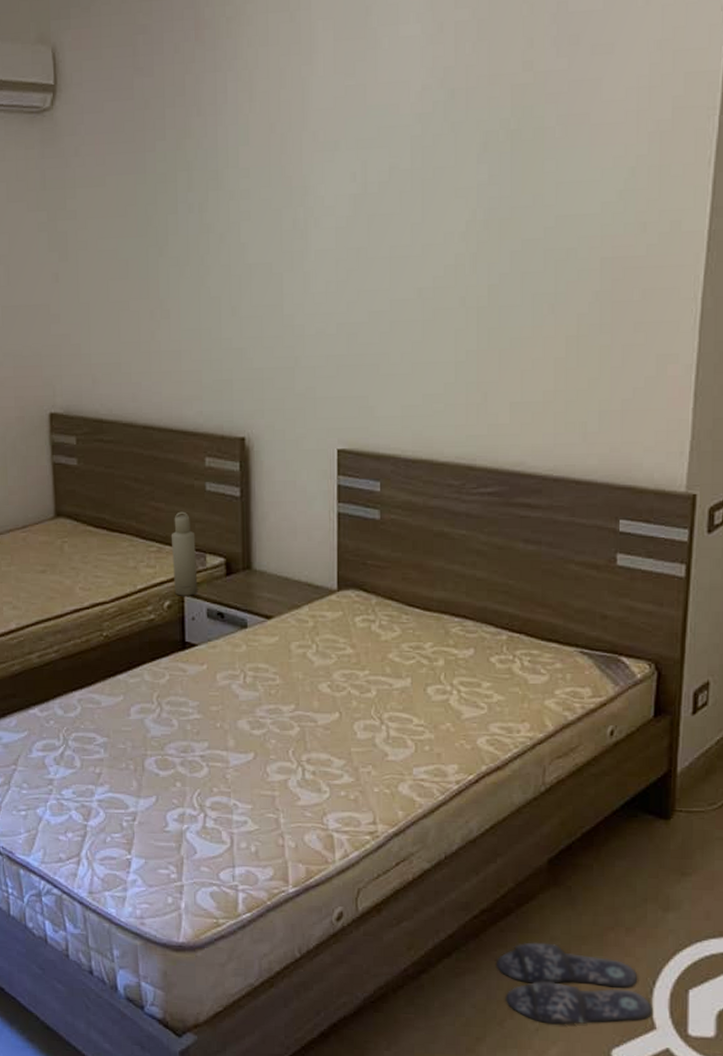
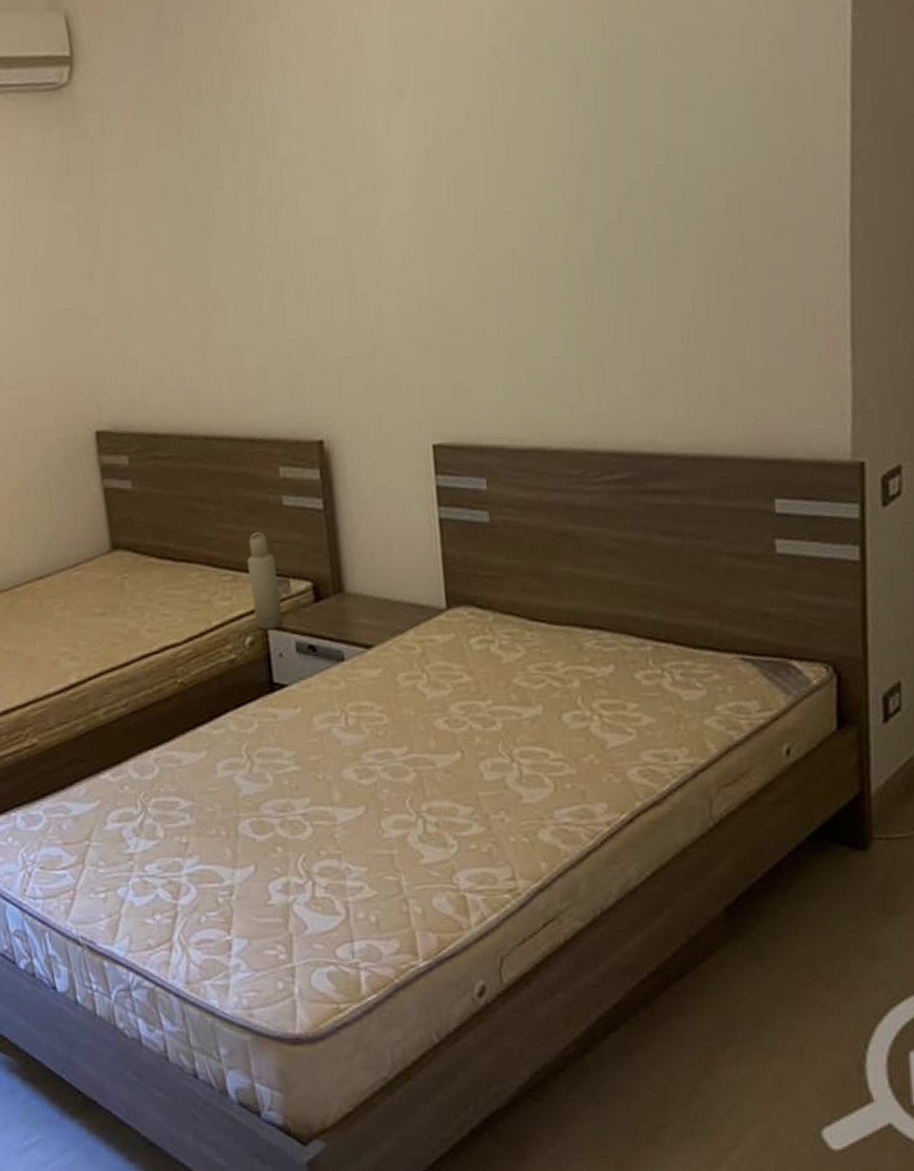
slippers: present [496,942,653,1025] -> none [673,1006,867,1103]

